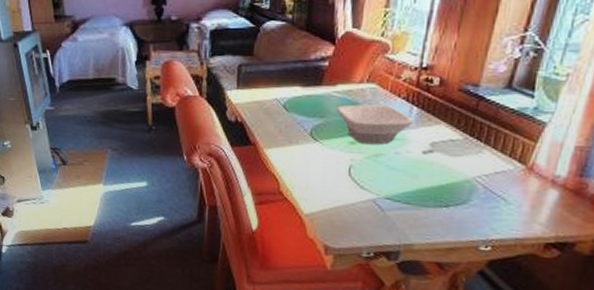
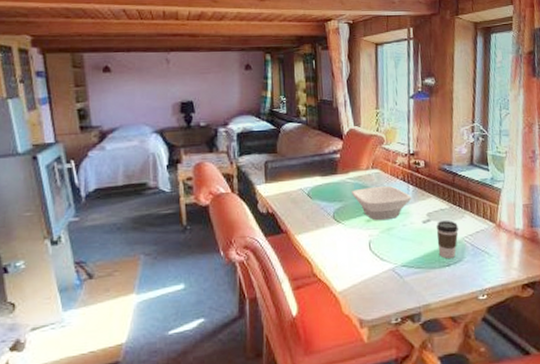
coffee cup: none [436,154,471,199] -> present [436,221,458,259]

